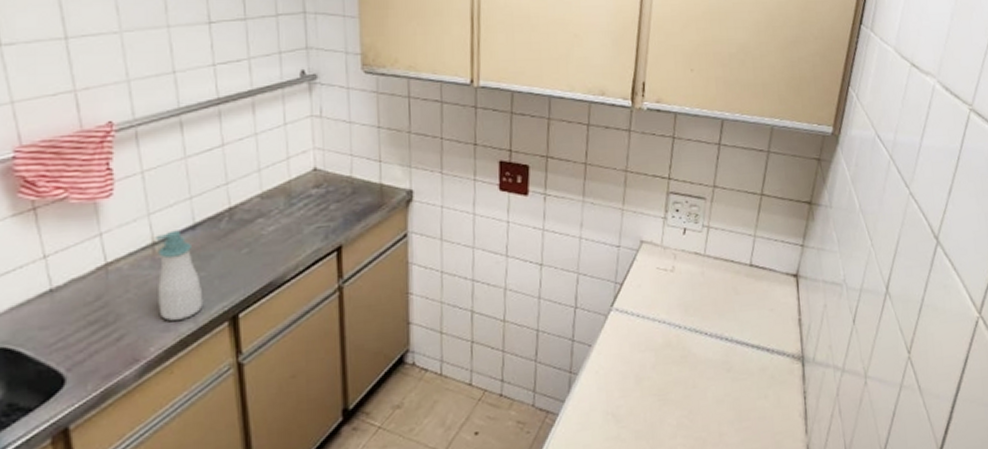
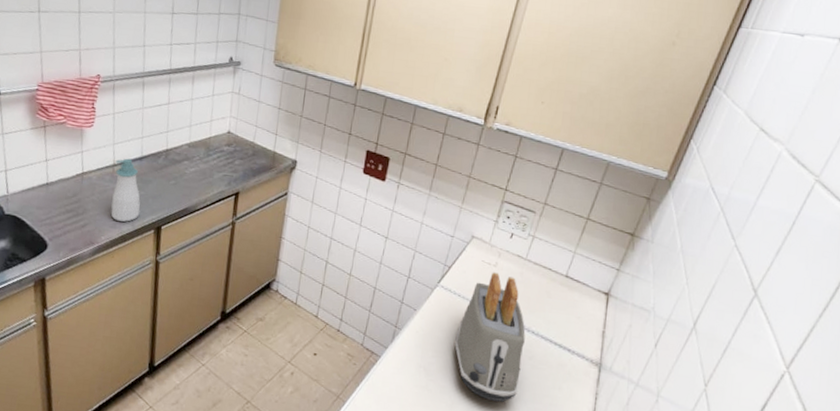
toaster: none [642,278,721,433] -> present [455,272,526,403]

